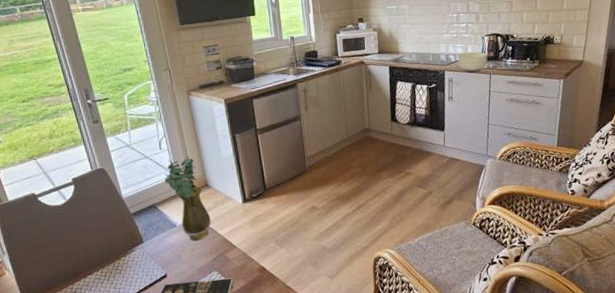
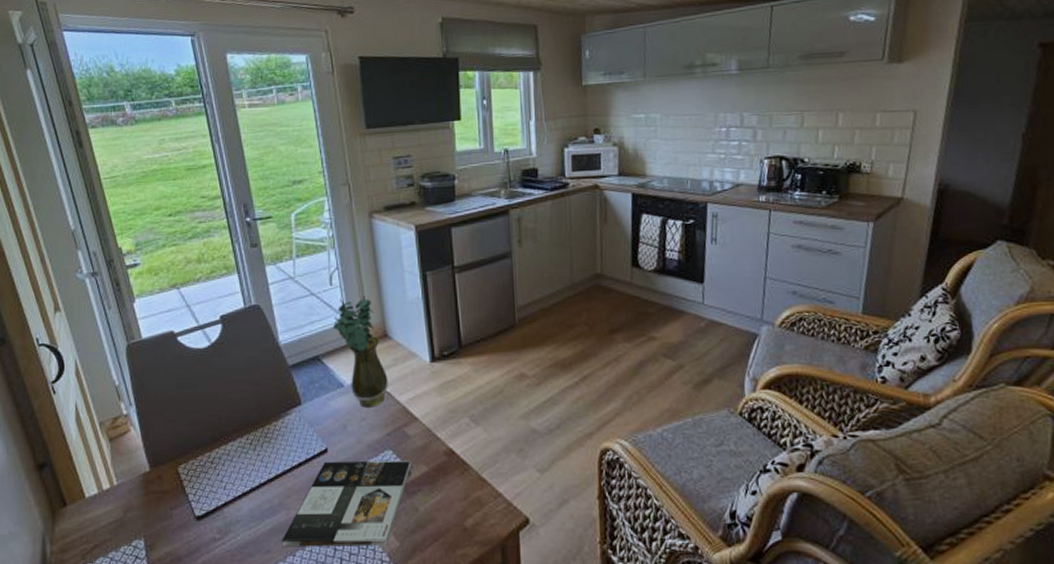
bowl: present [457,51,488,73] -> none [725,179,767,207]

